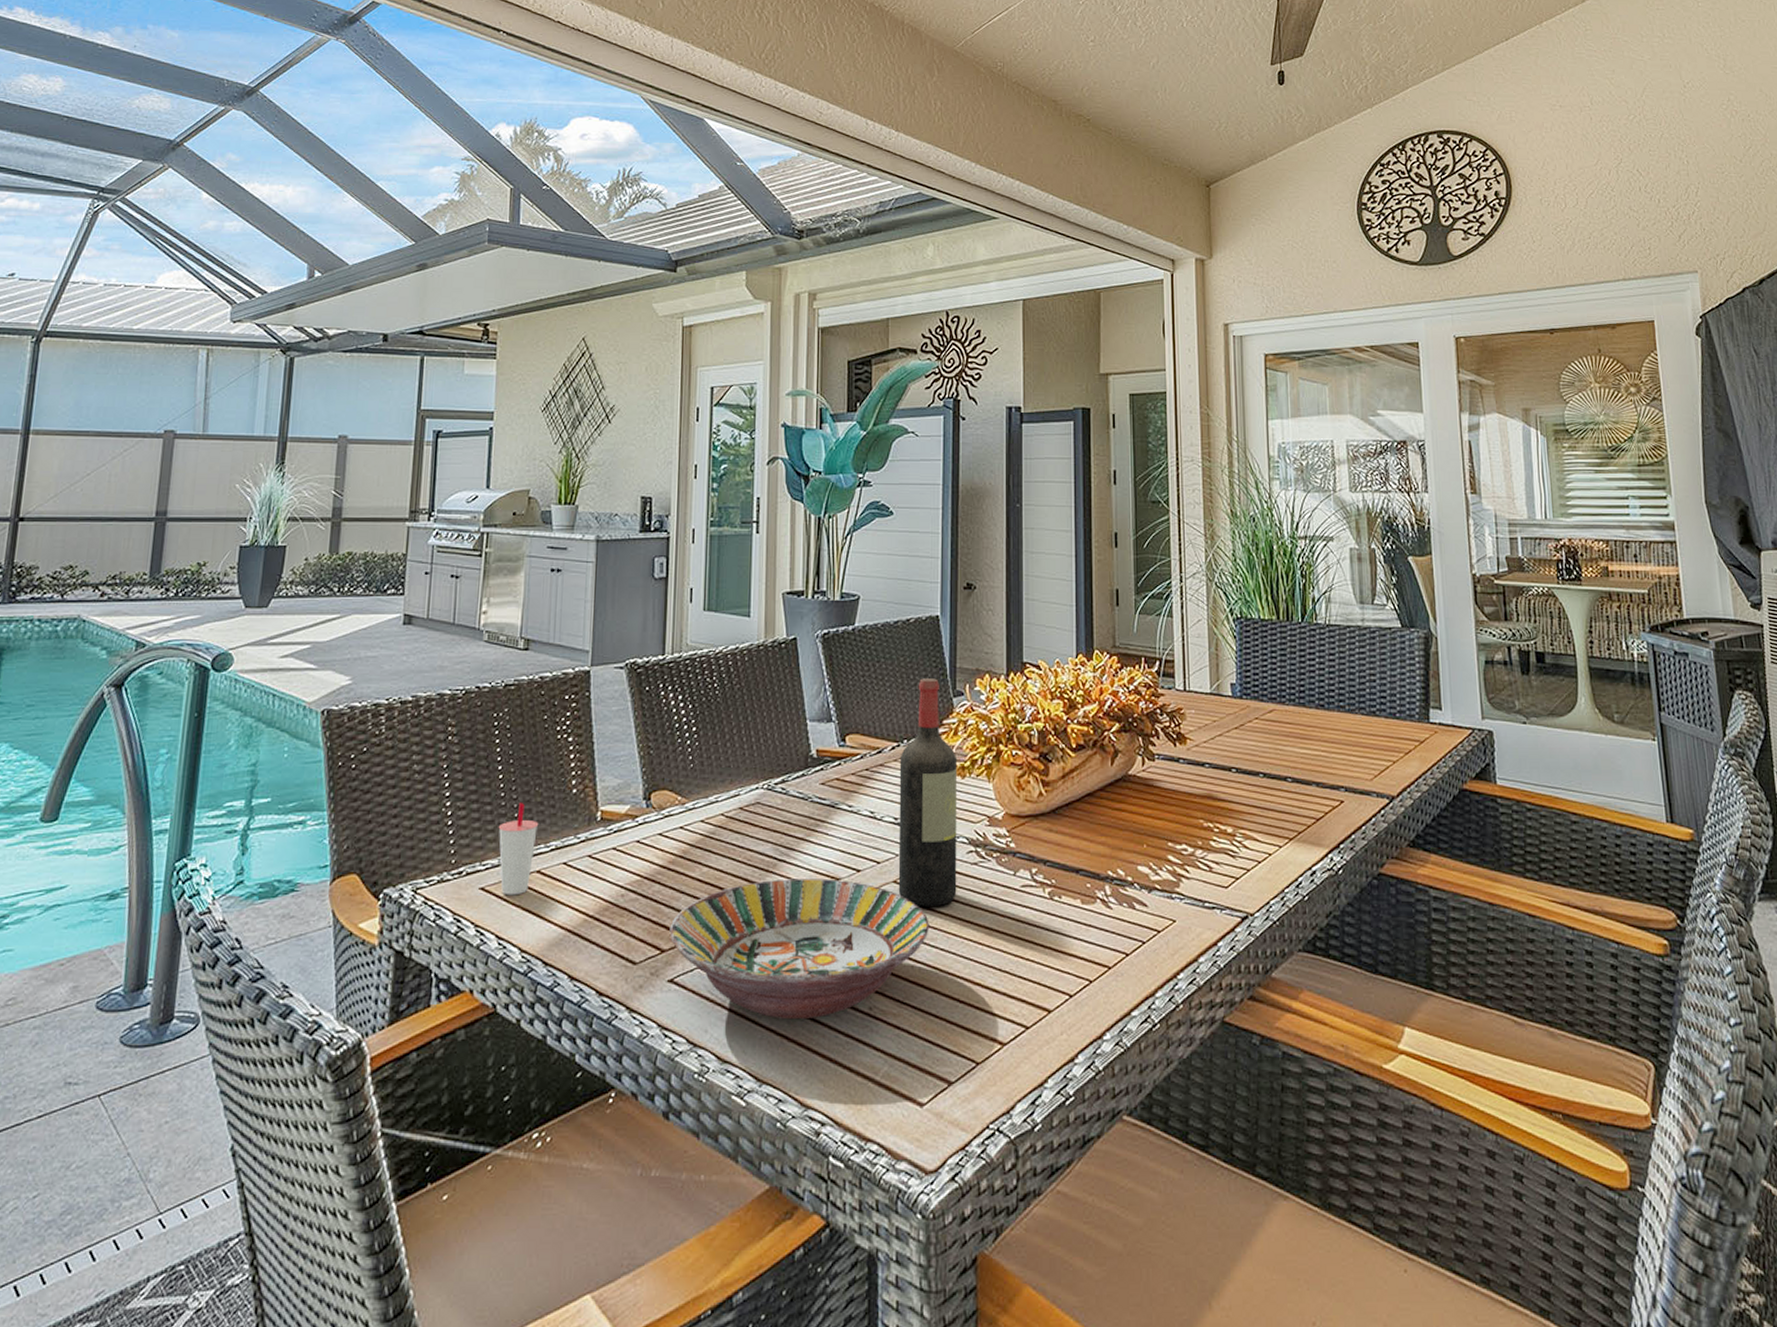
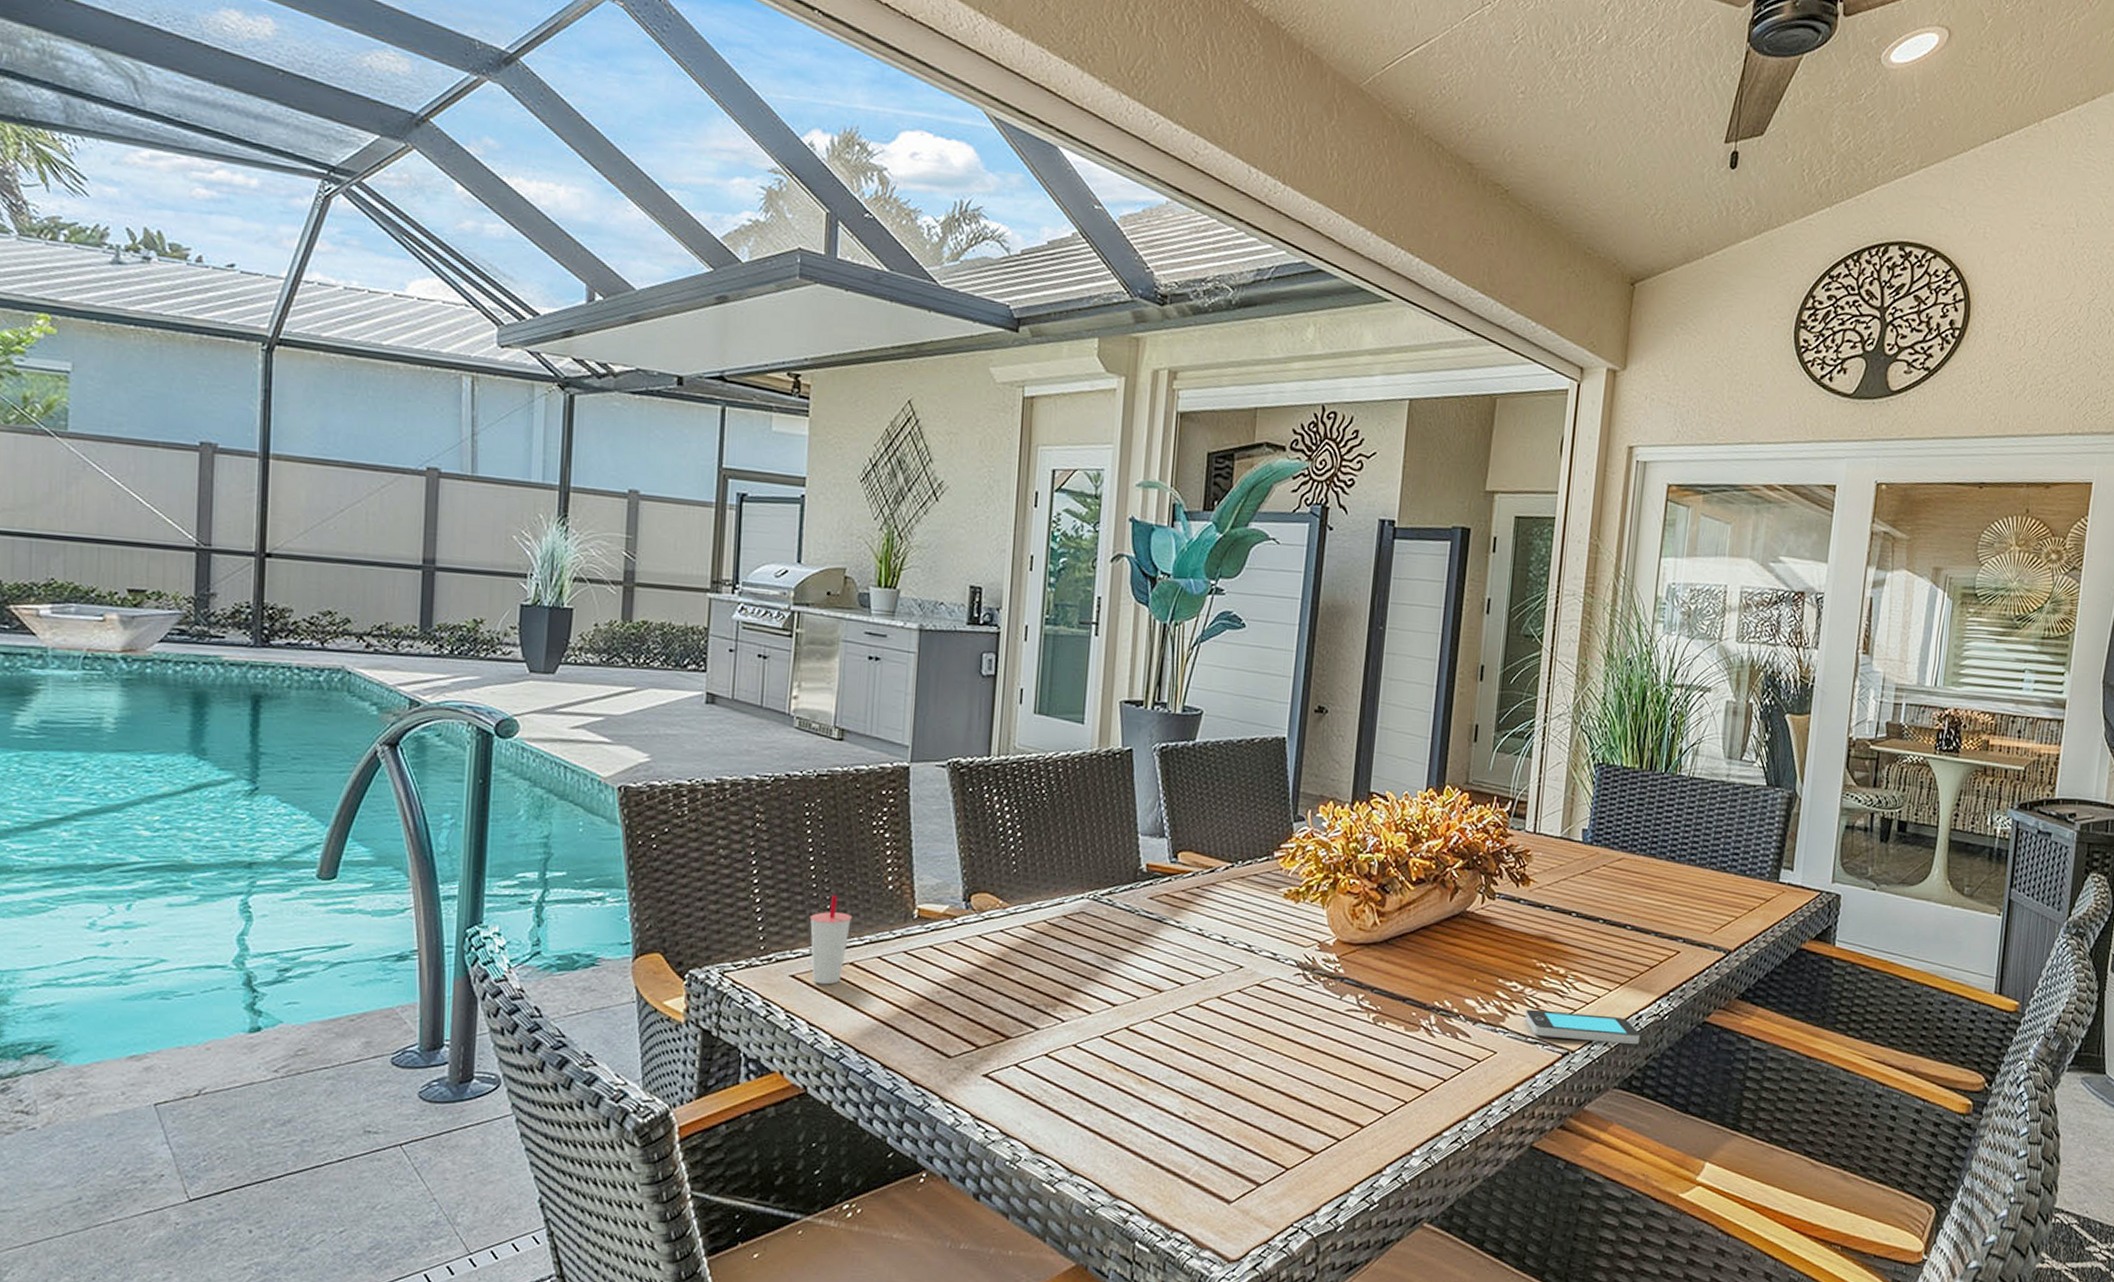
serving bowl: present [669,879,929,1020] -> none [986,987,1250,1119]
wine bottle: present [898,678,958,906] -> none [1221,800,1293,1023]
smartphone: none [1200,872,1317,902] -> present [1525,1009,1640,1044]

